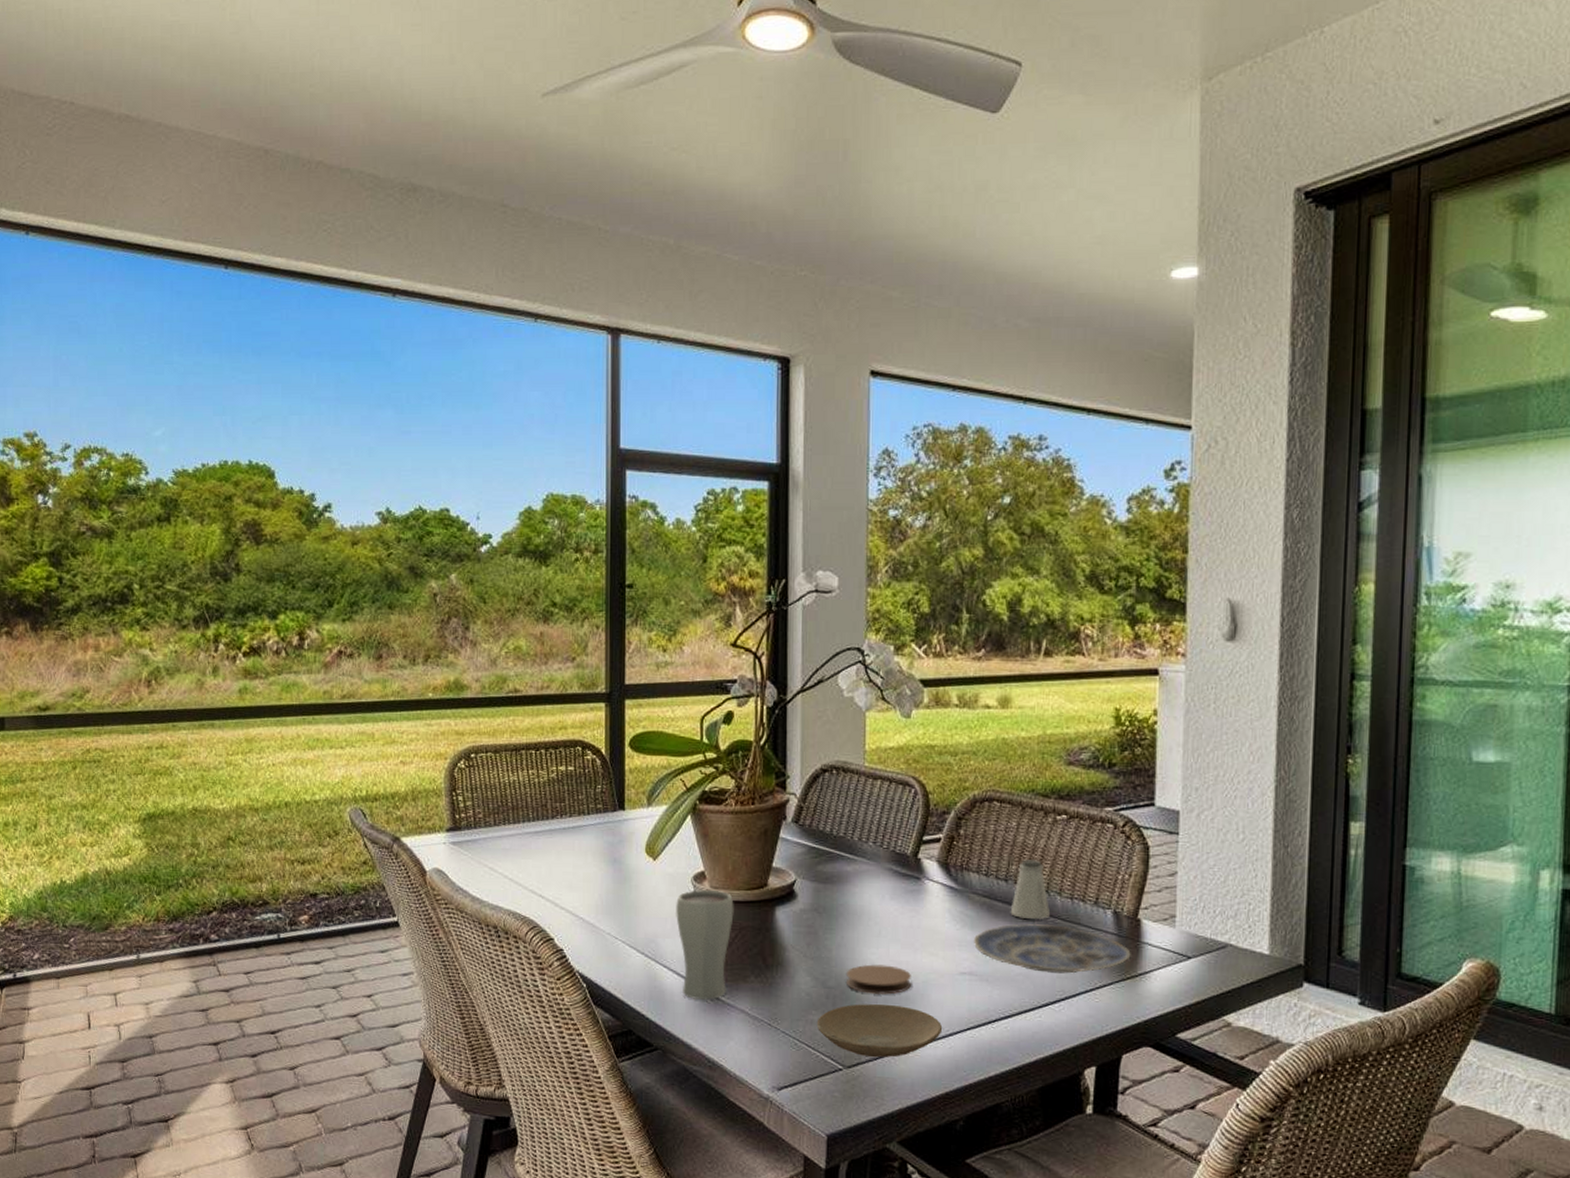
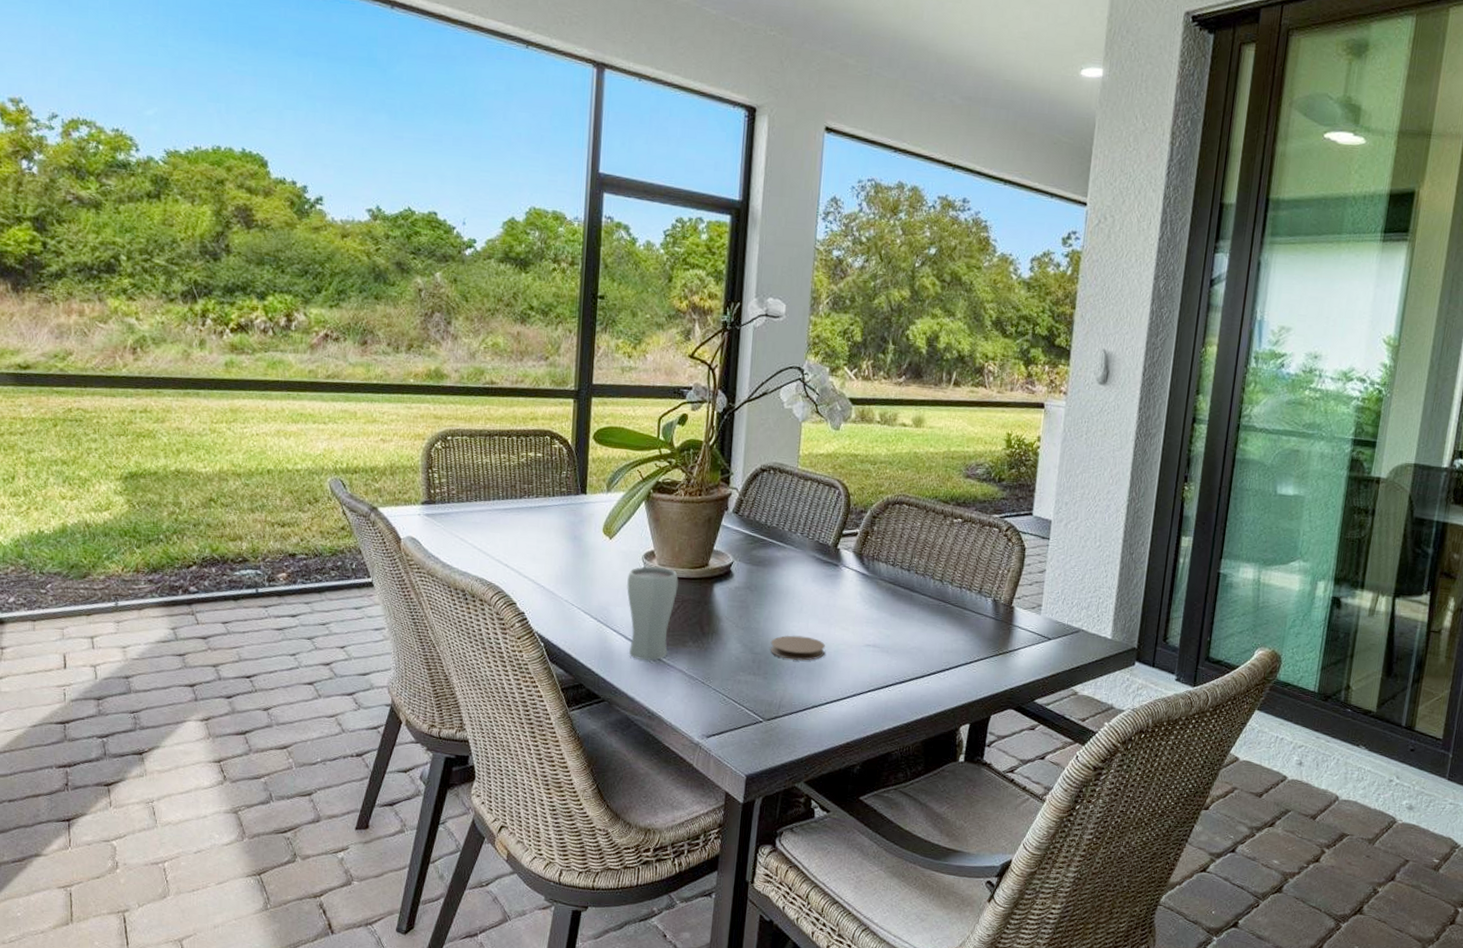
plate: present [816,1003,943,1058] -> none [743,667,848,713]
plate: present [974,924,1131,974] -> none [879,606,1004,649]
saltshaker: present [1010,858,1051,919] -> none [910,553,943,604]

